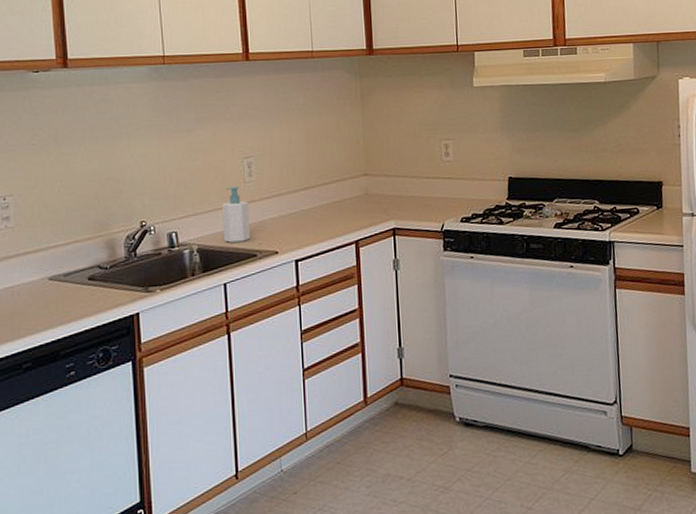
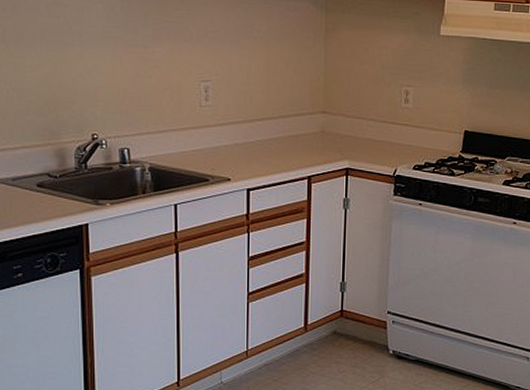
soap bottle: present [222,186,250,243] -> none [176,109,204,165]

